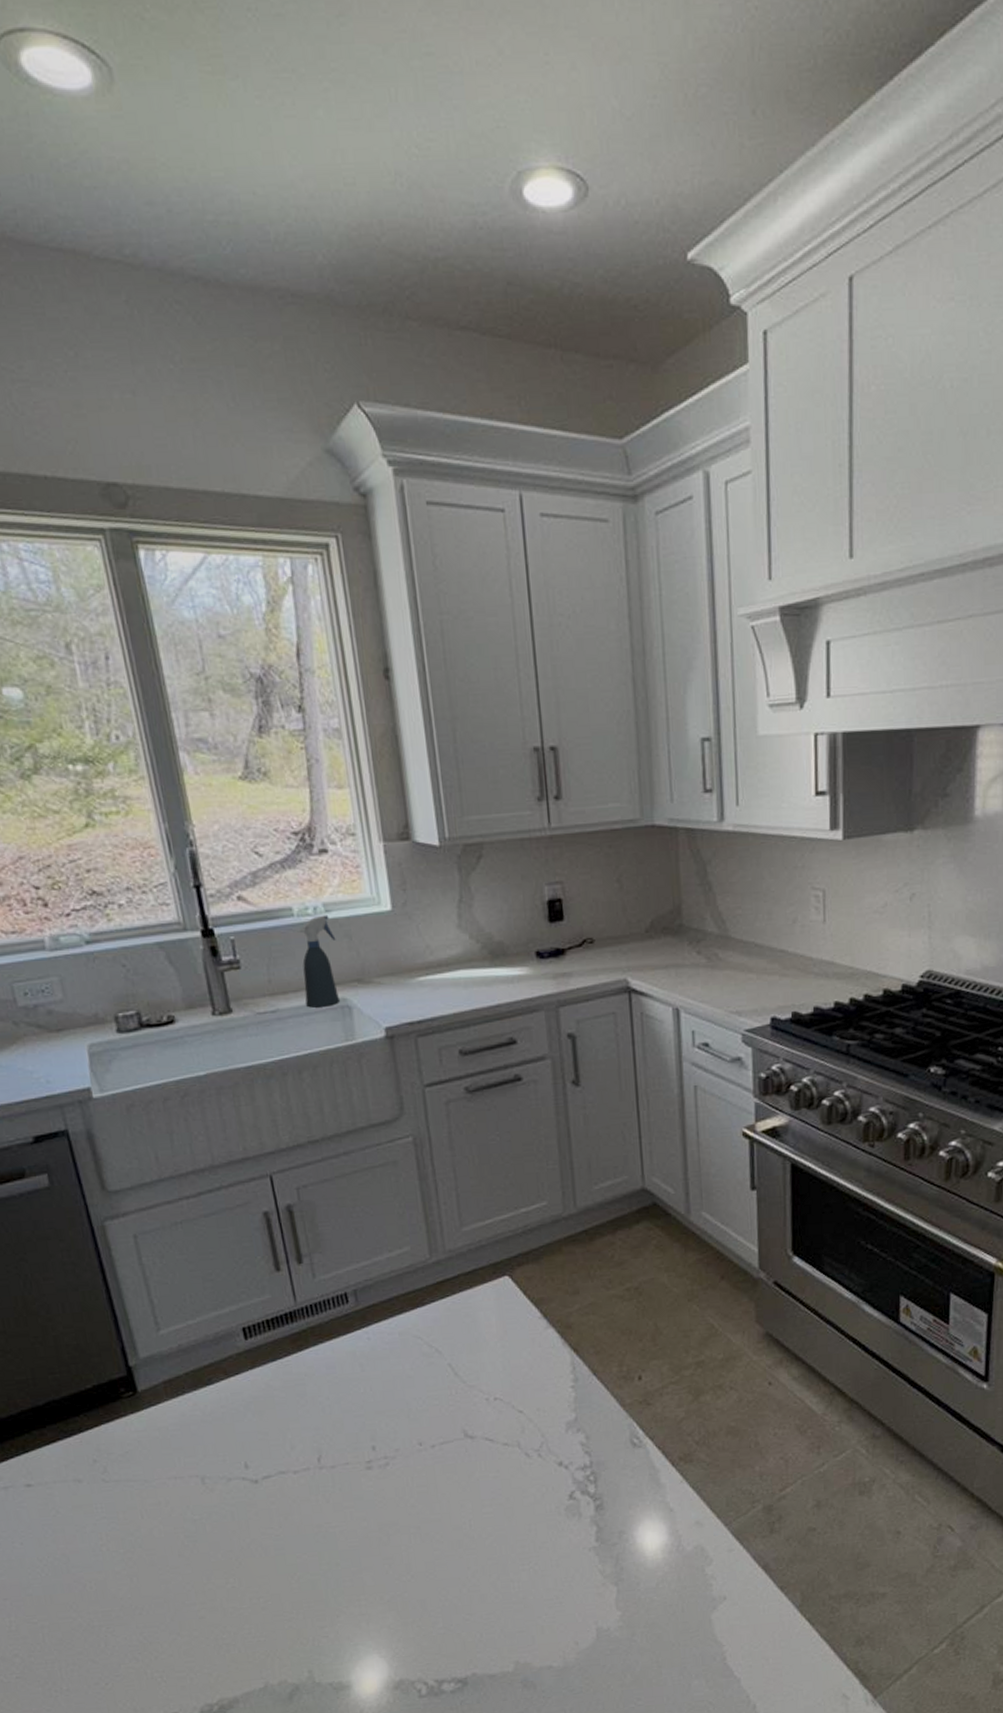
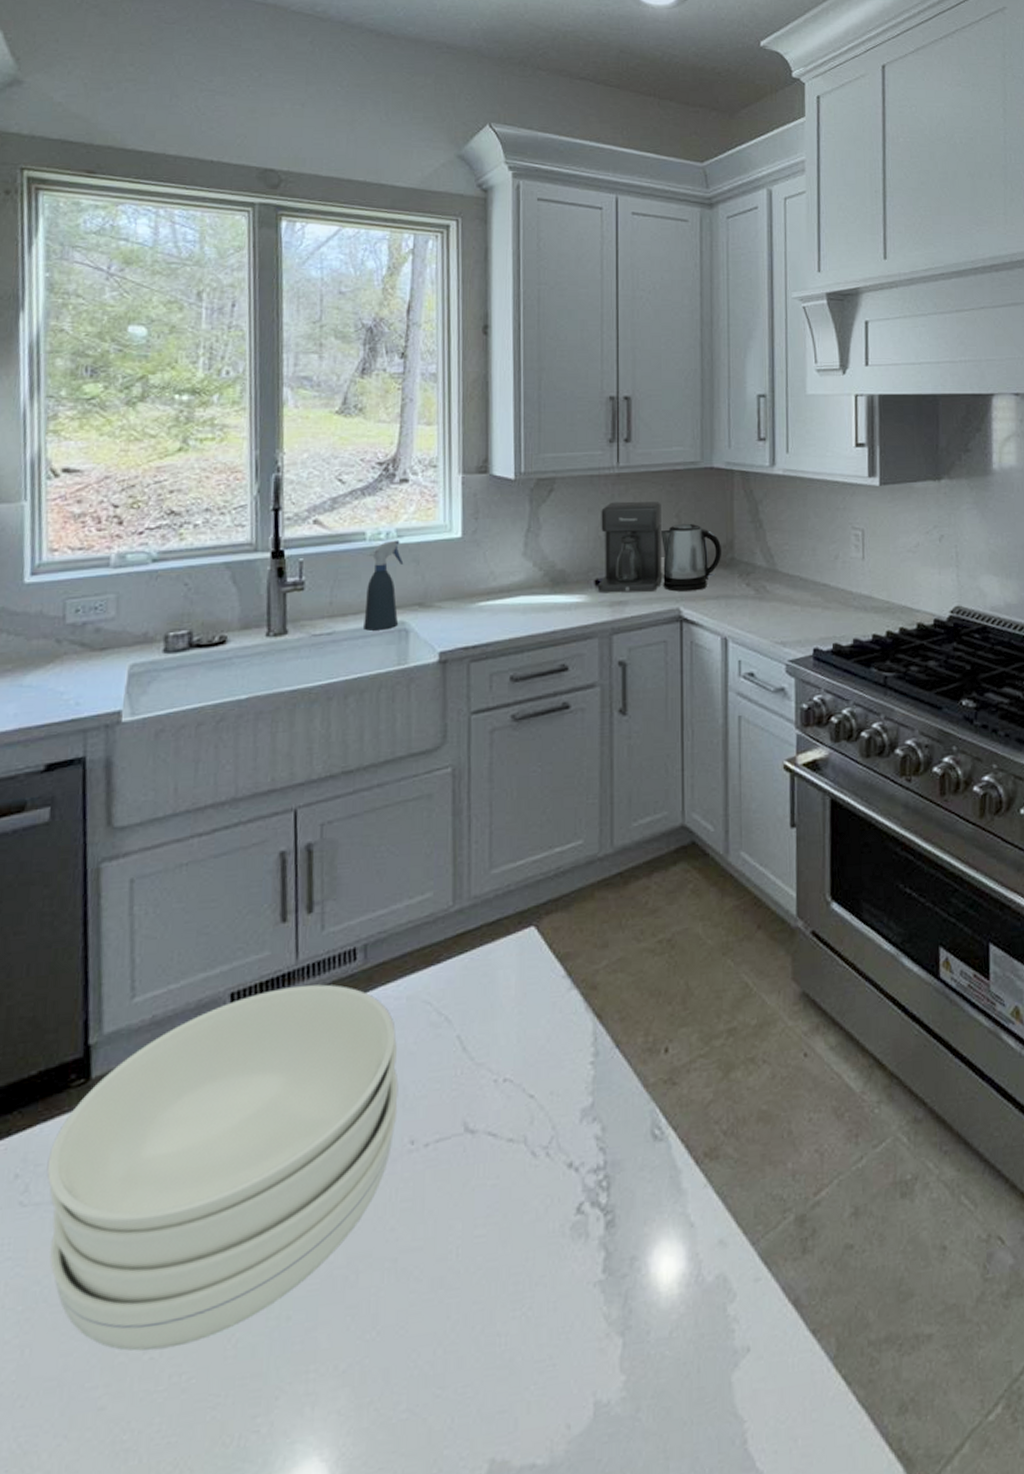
bowl: none [116,1321,404,1582] -> present [46,984,399,1351]
coffee maker: none [535,865,608,965] -> present [598,501,663,594]
kettle: none [602,888,670,962] -> present [661,523,722,592]

